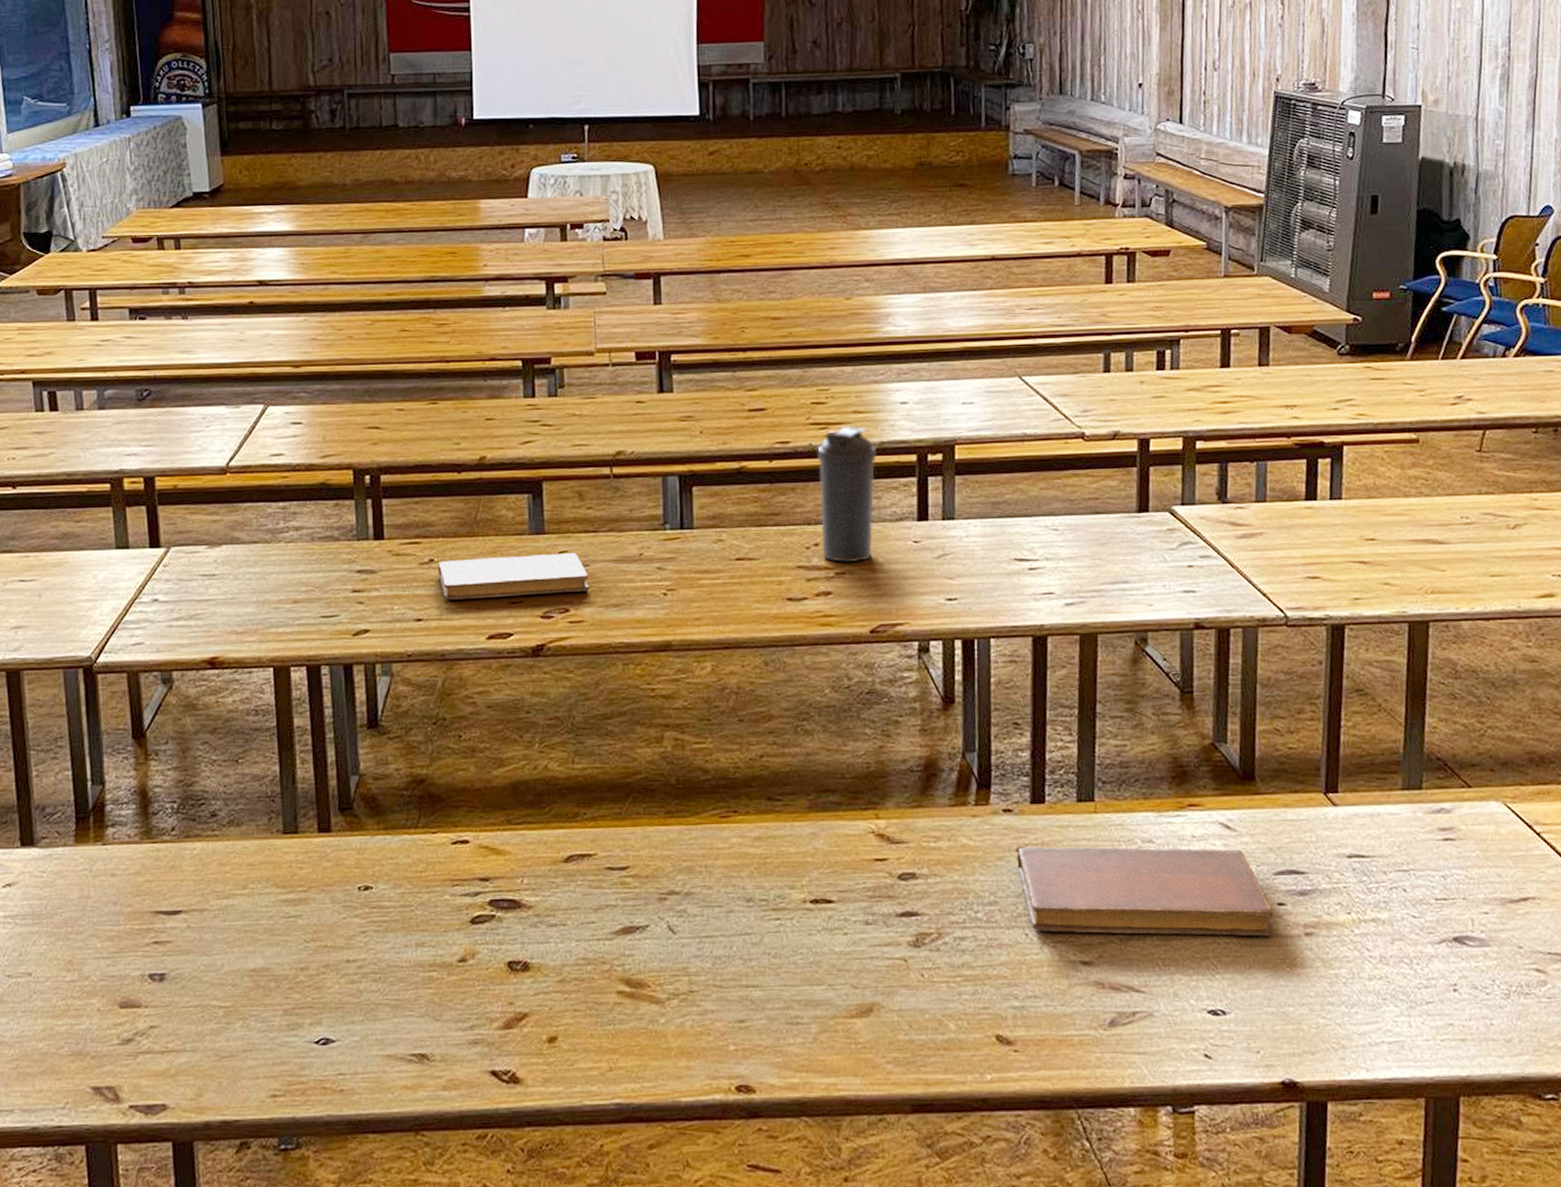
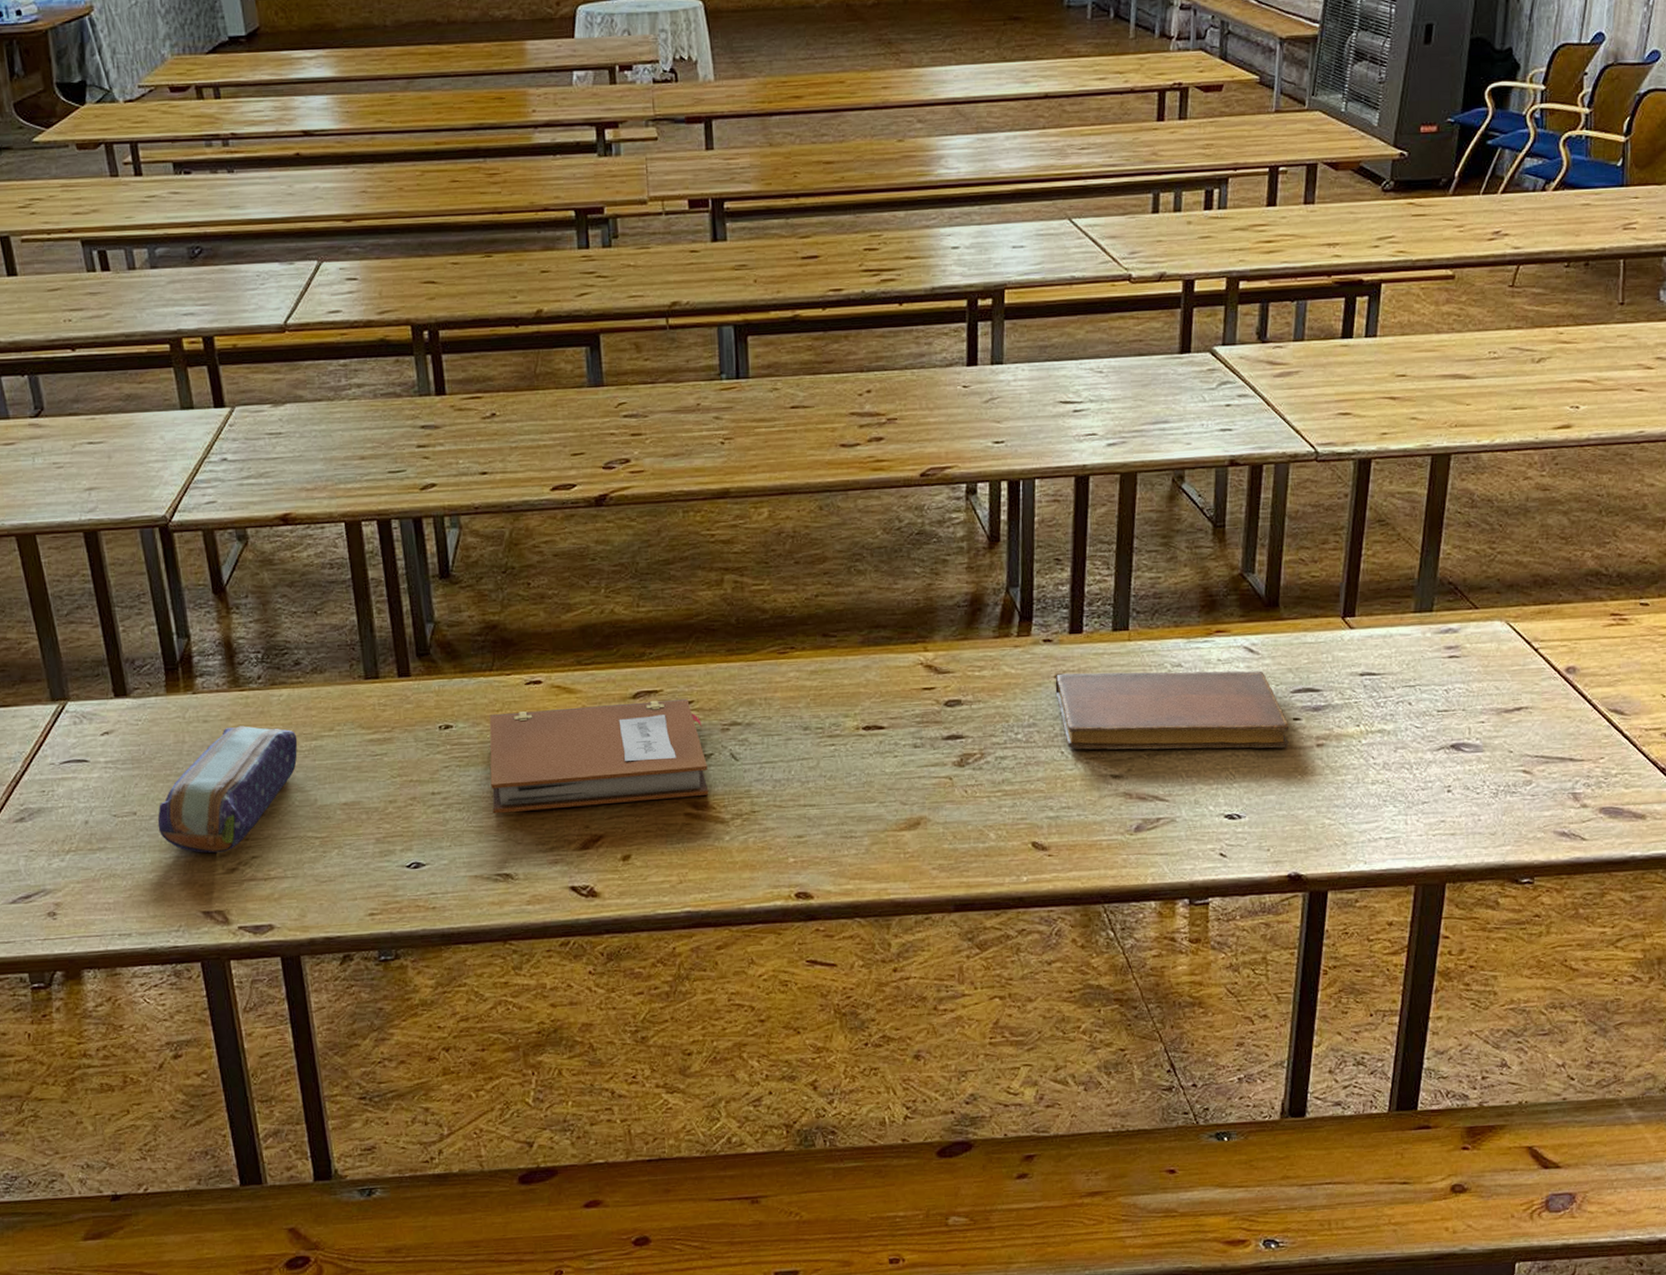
pencil case: none [53,881,208,1022] -> present [157,726,298,854]
notebook: none [409,863,644,986] -> present [489,698,709,814]
notebook: present [438,552,590,600] -> none [500,403,649,453]
water bottle: present [817,426,877,563] -> none [869,272,928,409]

